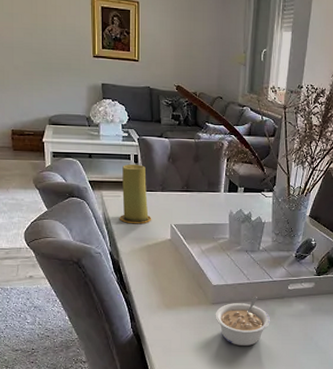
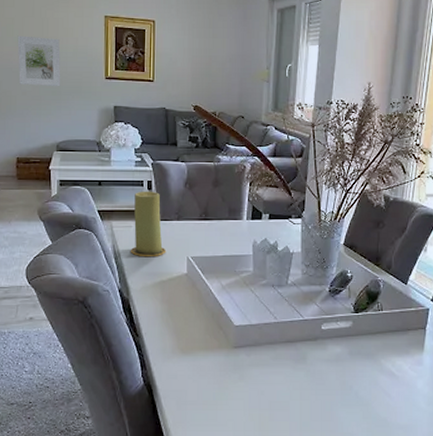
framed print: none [7,11,51,64] -> present [17,35,61,87]
legume: present [215,296,270,347] -> none [237,337,301,398]

